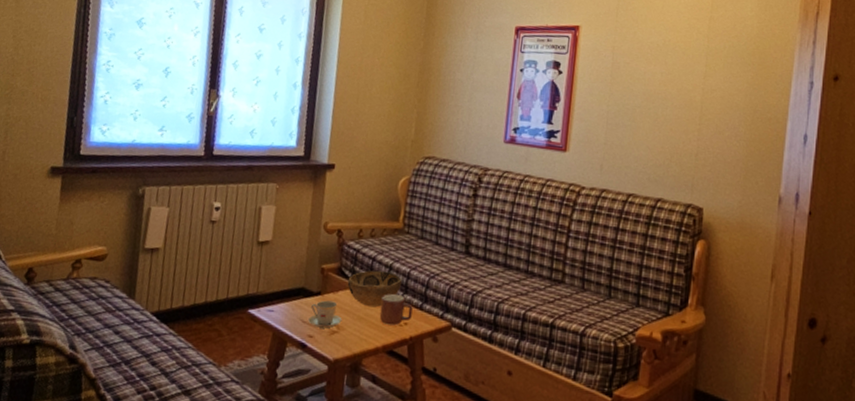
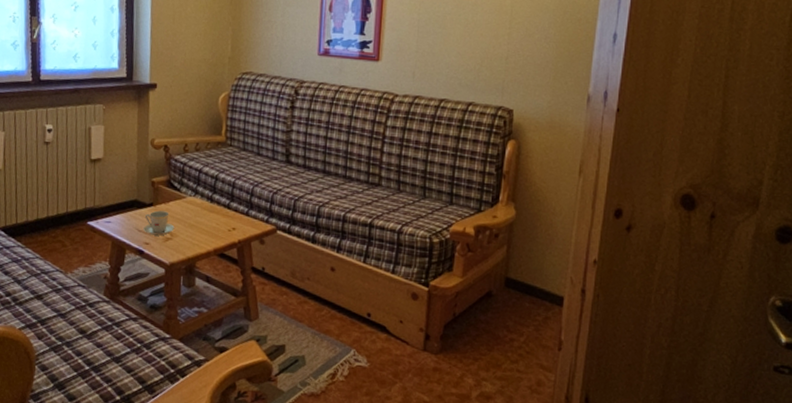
decorative bowl: present [347,270,402,308] -> none [177,181,227,216]
mug: present [379,293,413,327] -> none [209,201,240,232]

